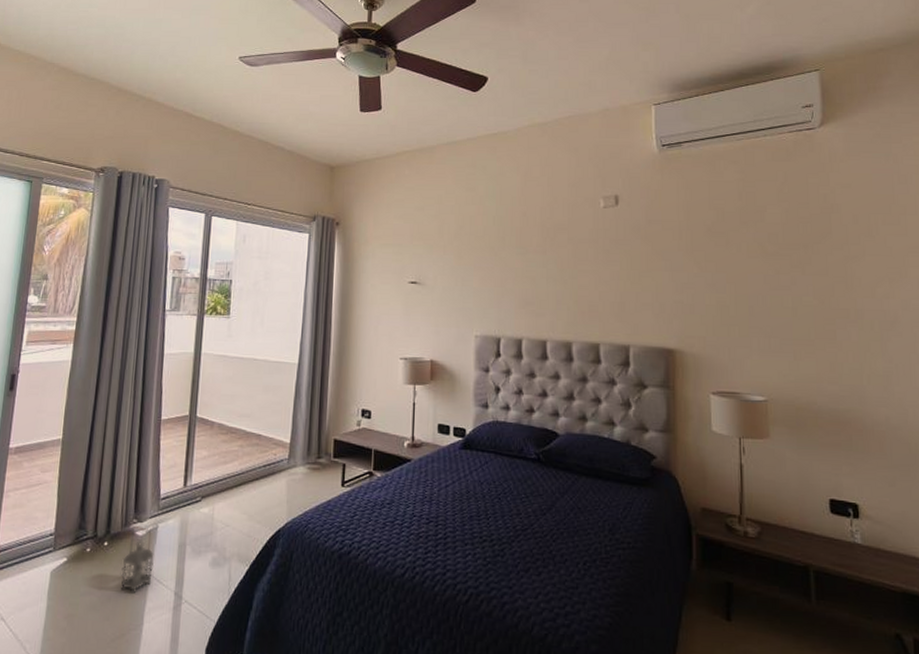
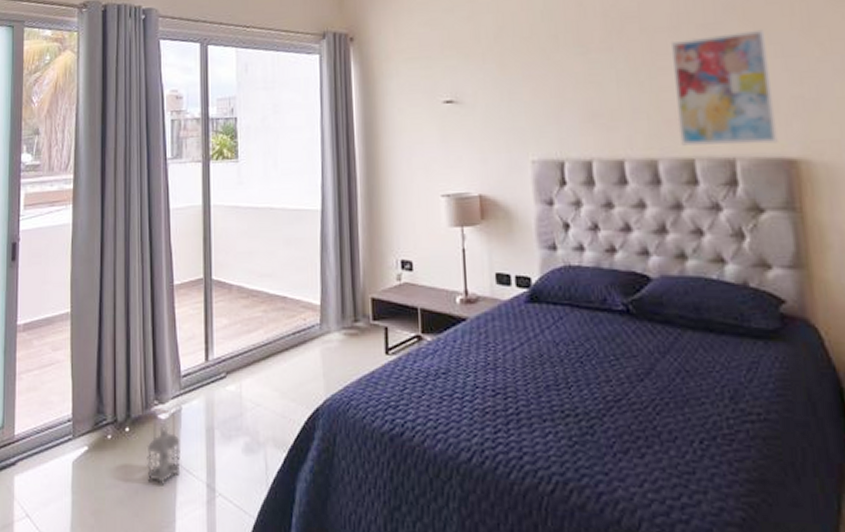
wall art: none [589,248,661,336] -> present [670,29,778,147]

